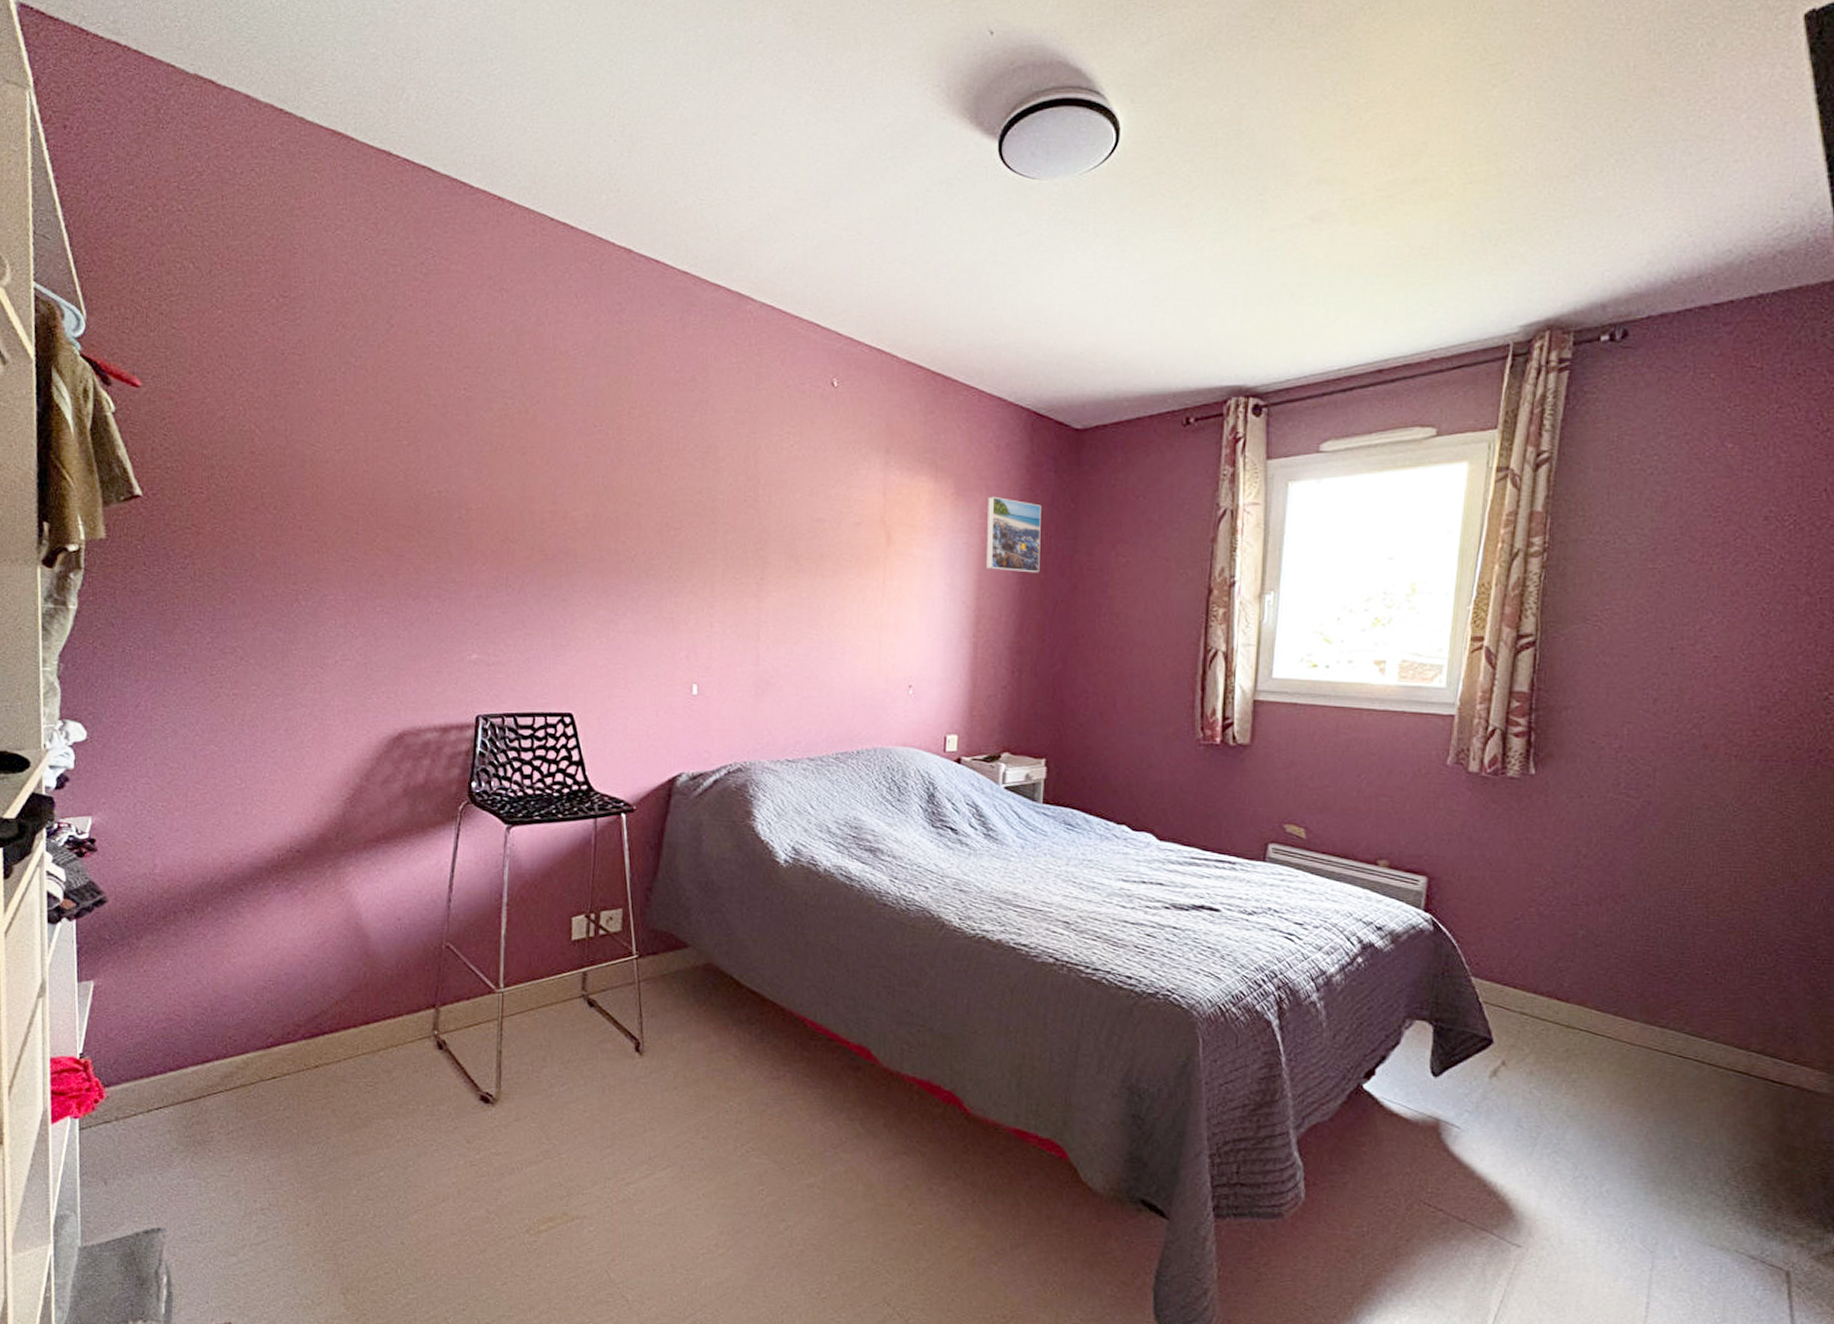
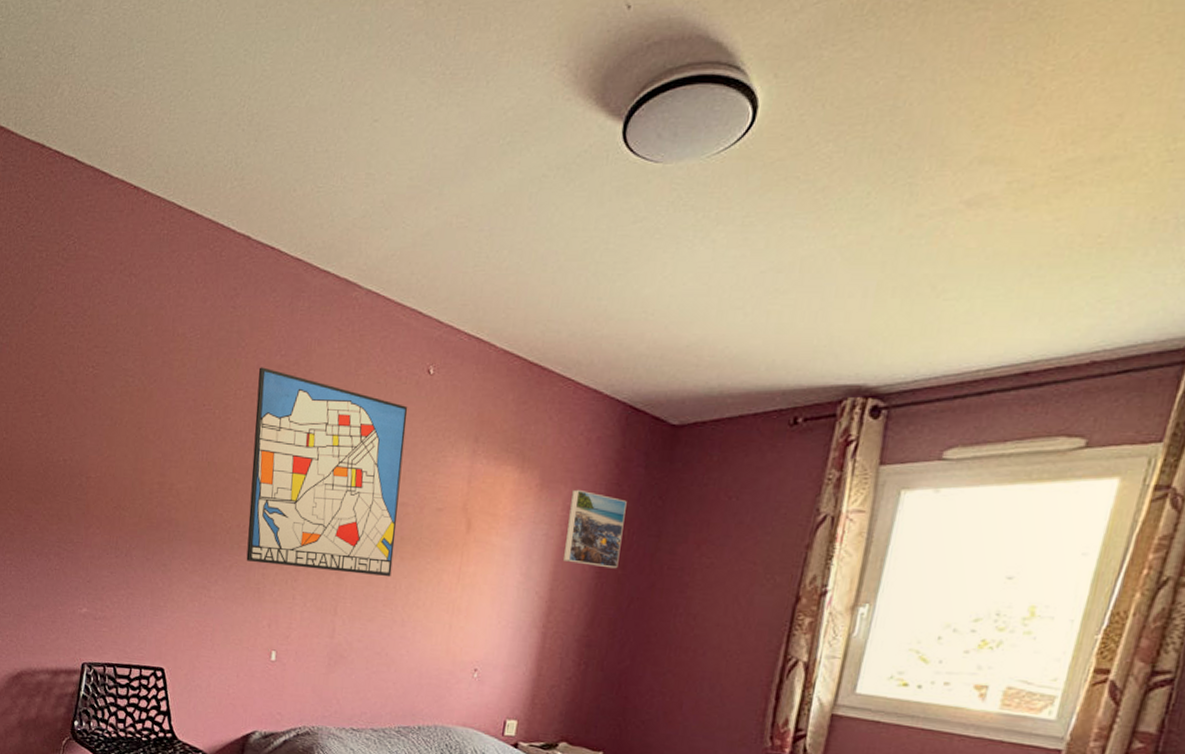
wall art: none [652,384,815,597] -> present [246,367,408,577]

